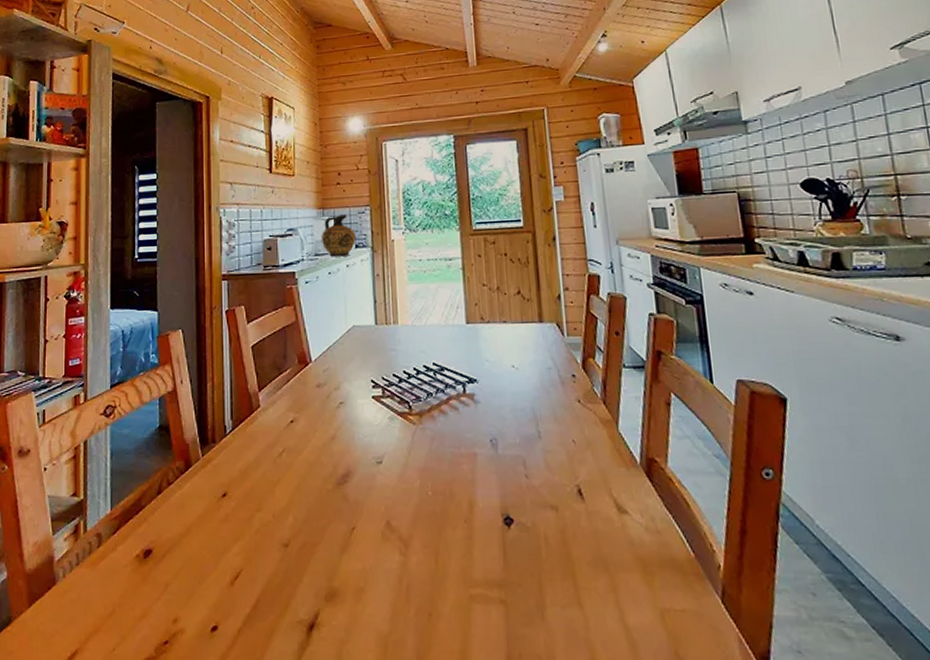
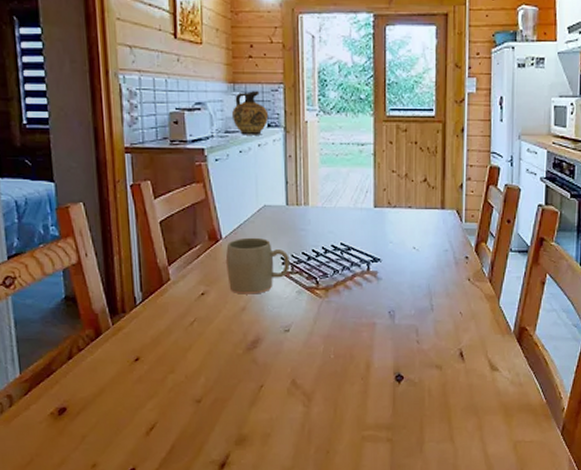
mug: none [315,359,380,422] -> present [225,237,290,295]

